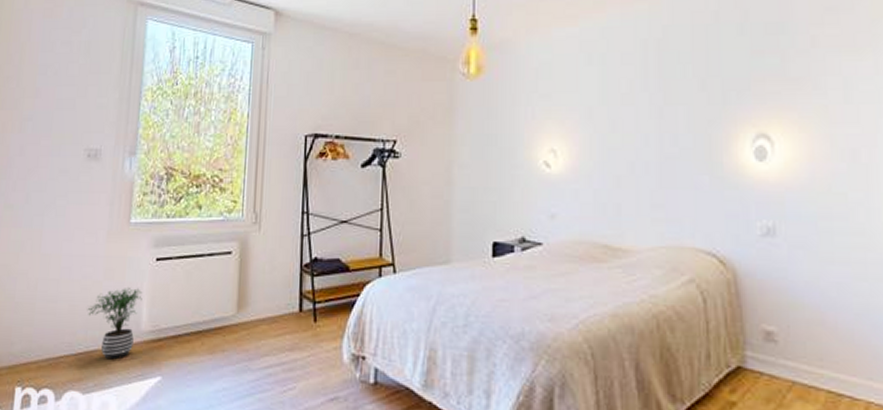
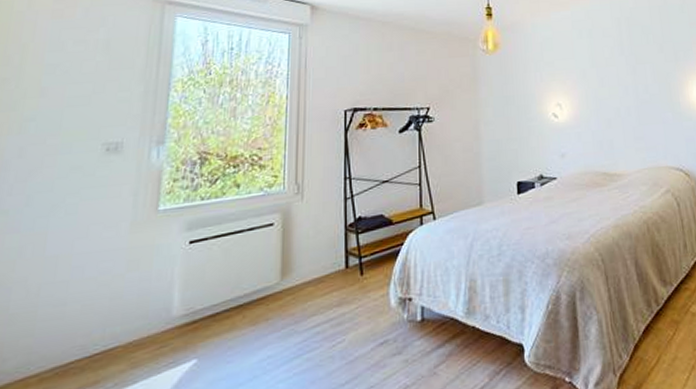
potted plant: present [87,288,143,360] -> none [105,274,174,354]

